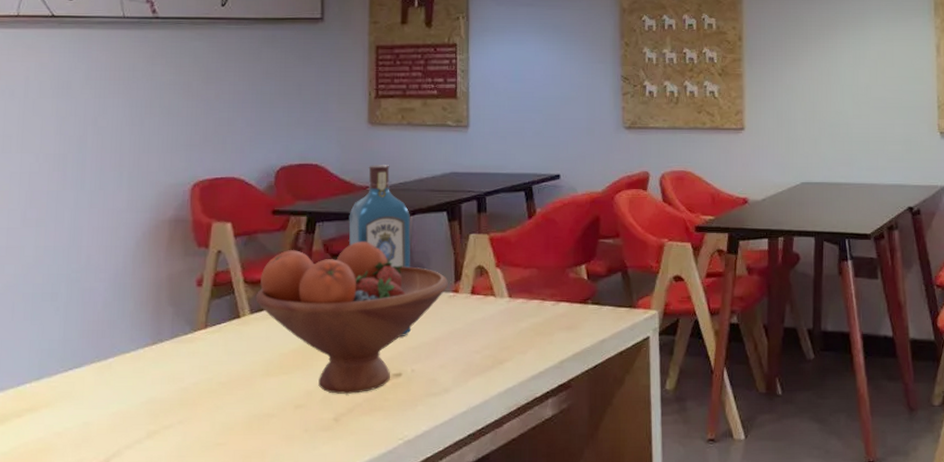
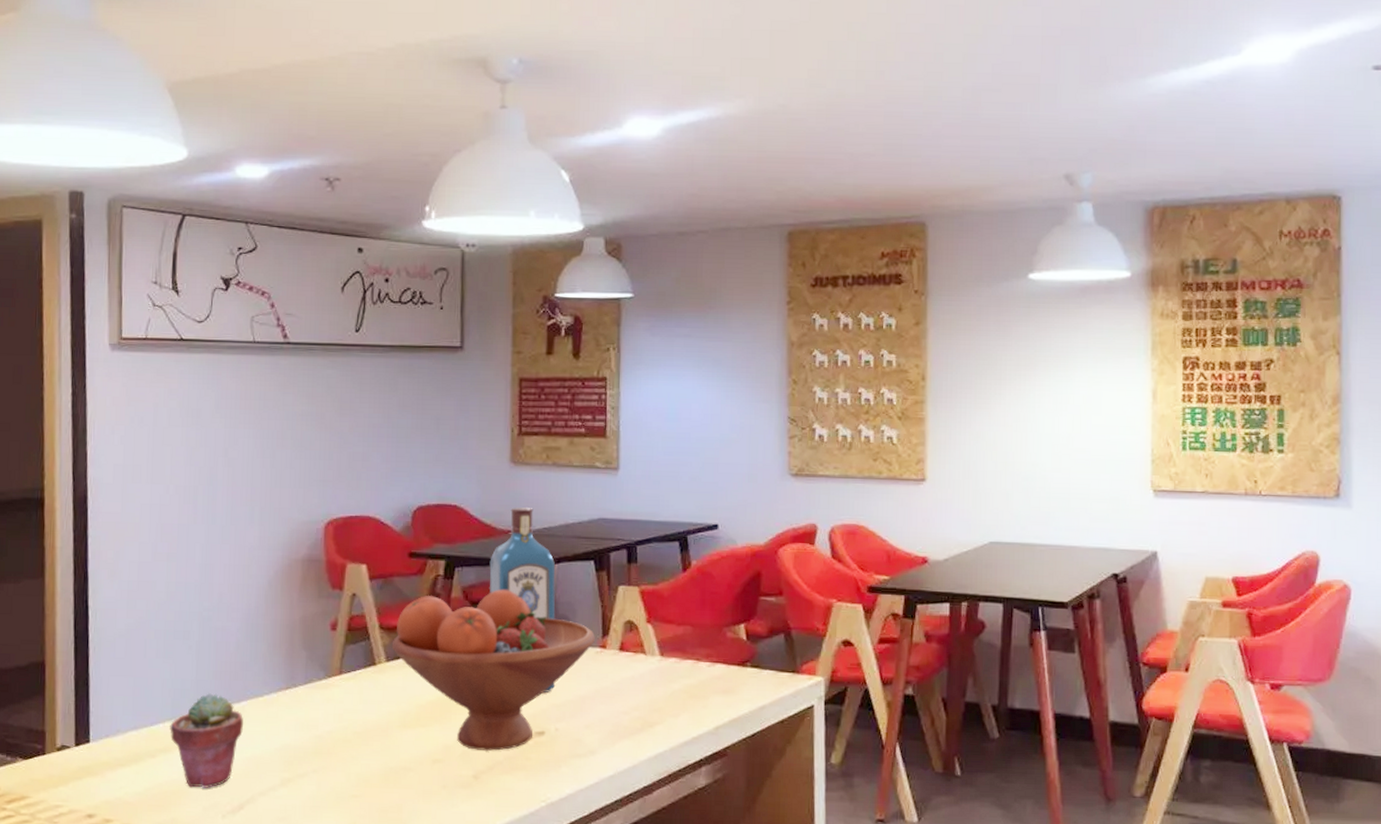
potted succulent: none [36,352,110,445] -> present [170,693,243,788]

